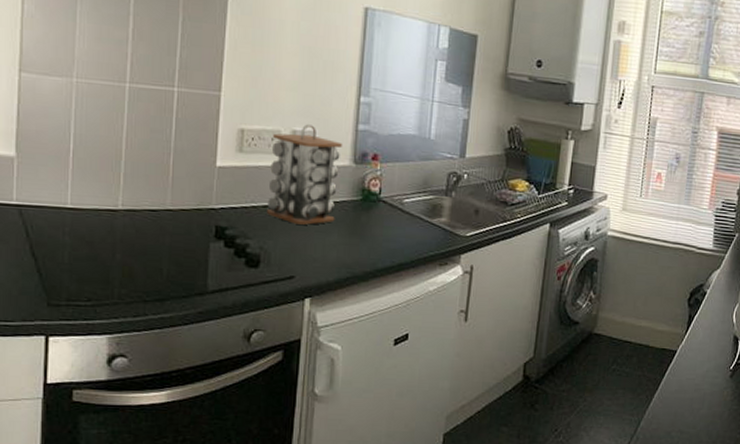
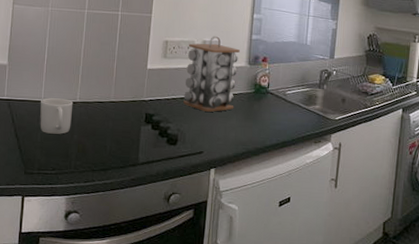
mug: none [65,203,114,253] -> present [40,98,74,134]

